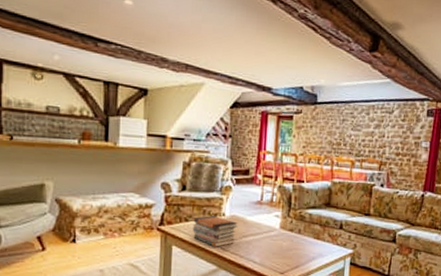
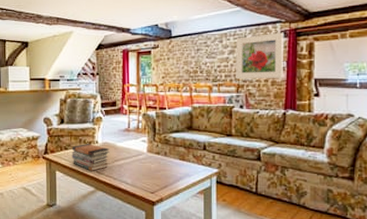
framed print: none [379,110,431,158] -> present [236,32,284,80]

